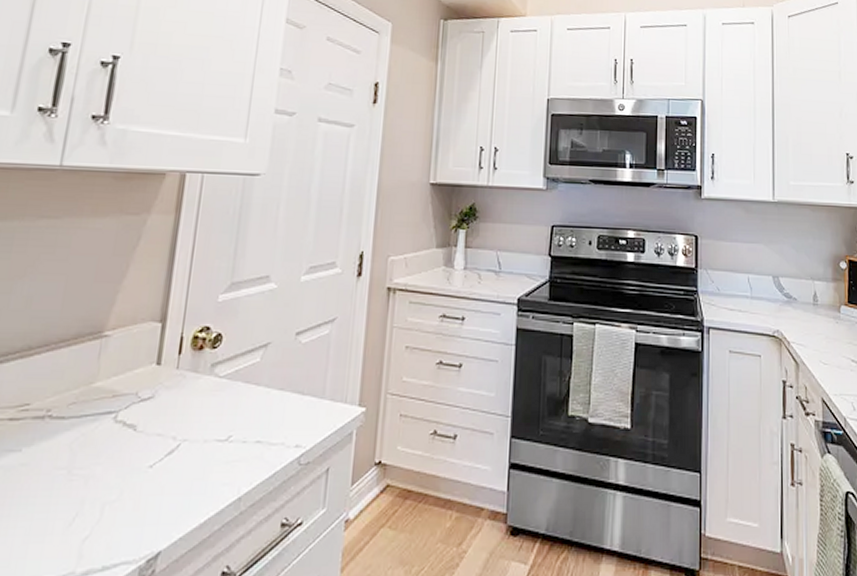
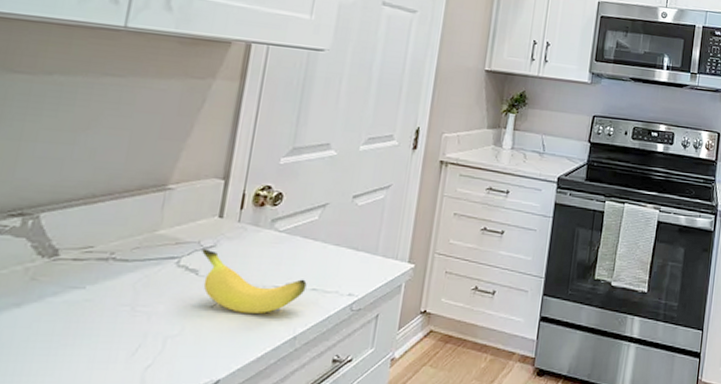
banana: none [140,400,251,472] -> present [202,248,307,313]

